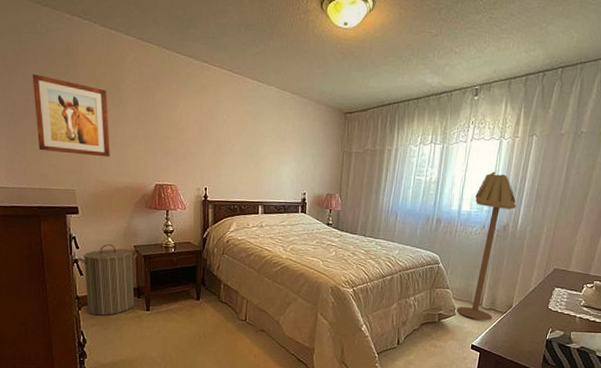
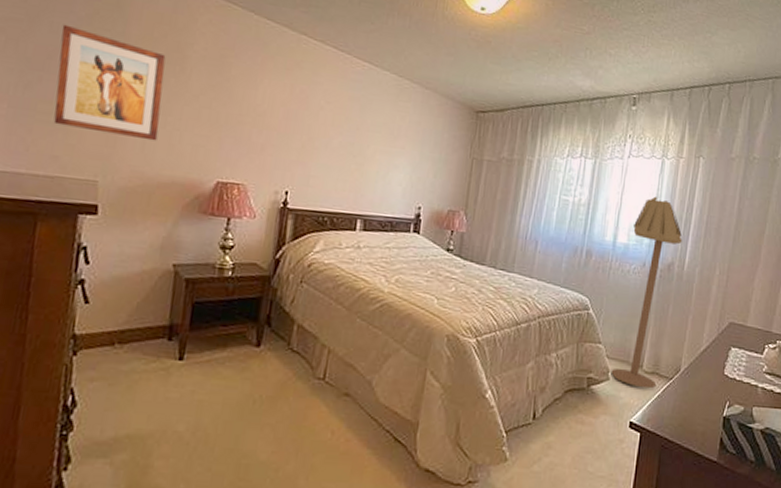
laundry hamper: present [78,244,138,316] -> none [85,259,178,366]

